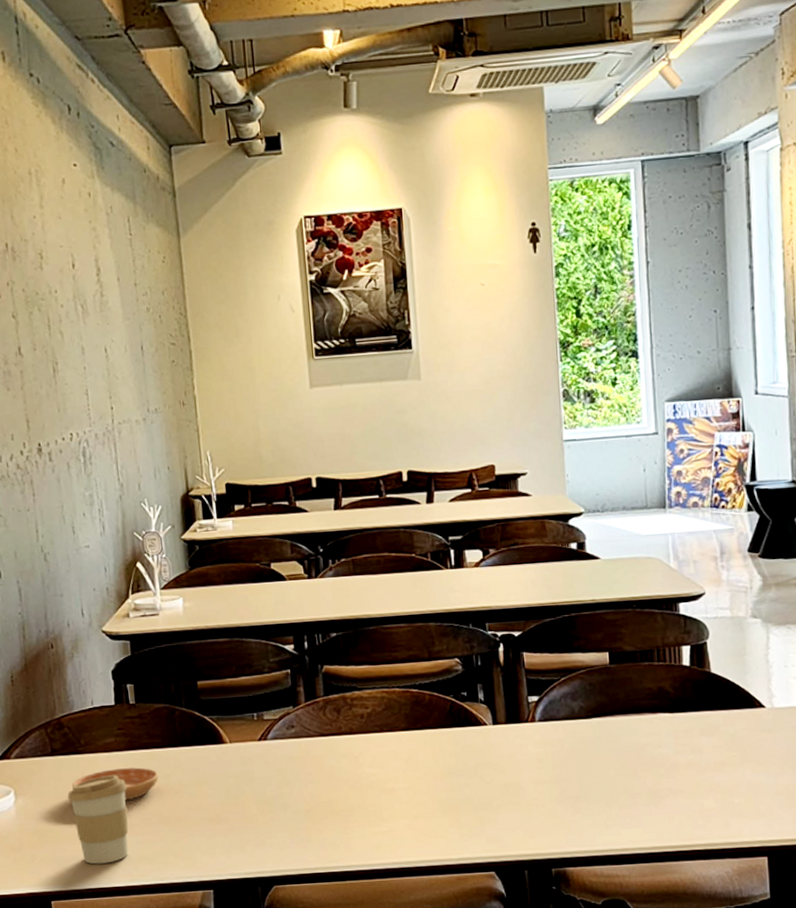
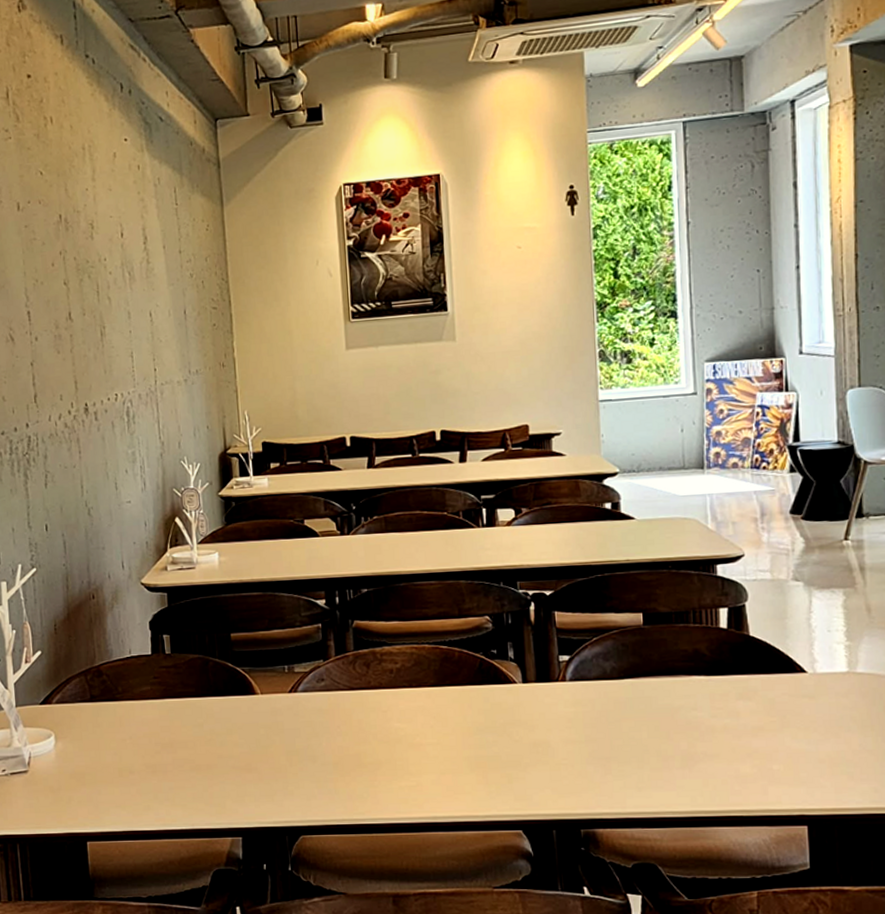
coffee cup: present [67,775,129,865] -> none [104,722,162,808]
saucer: present [72,767,158,801] -> none [109,715,191,747]

